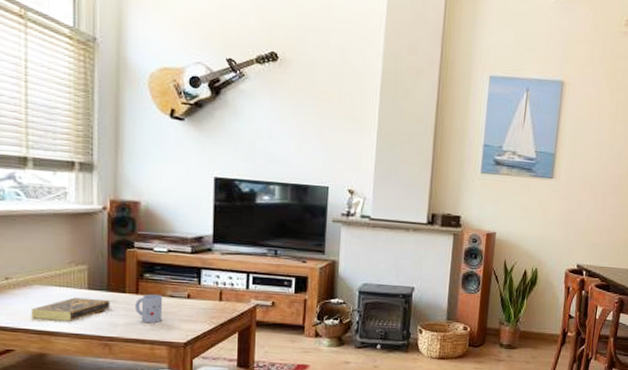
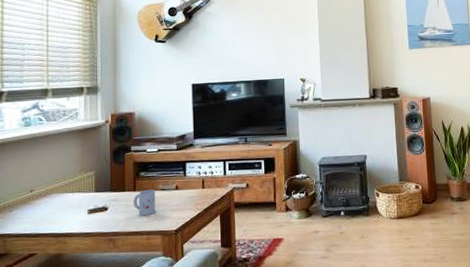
book: present [31,297,111,321] -> none [50,199,114,223]

